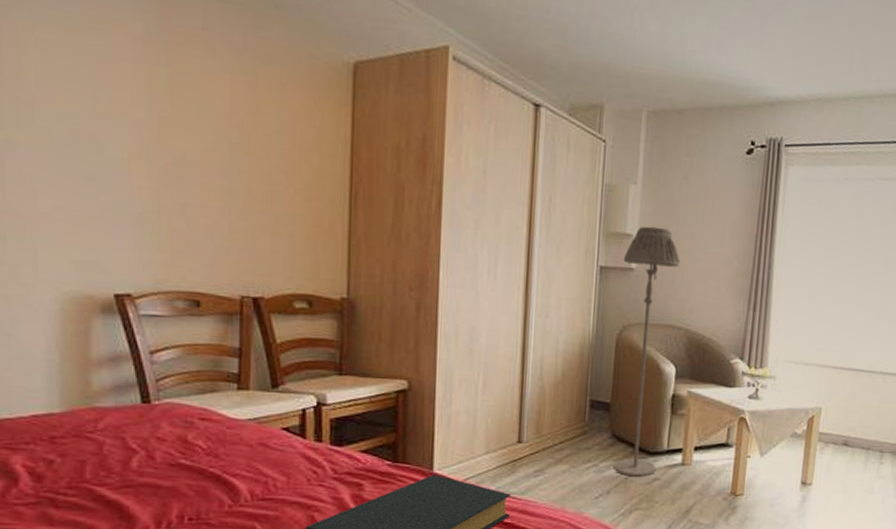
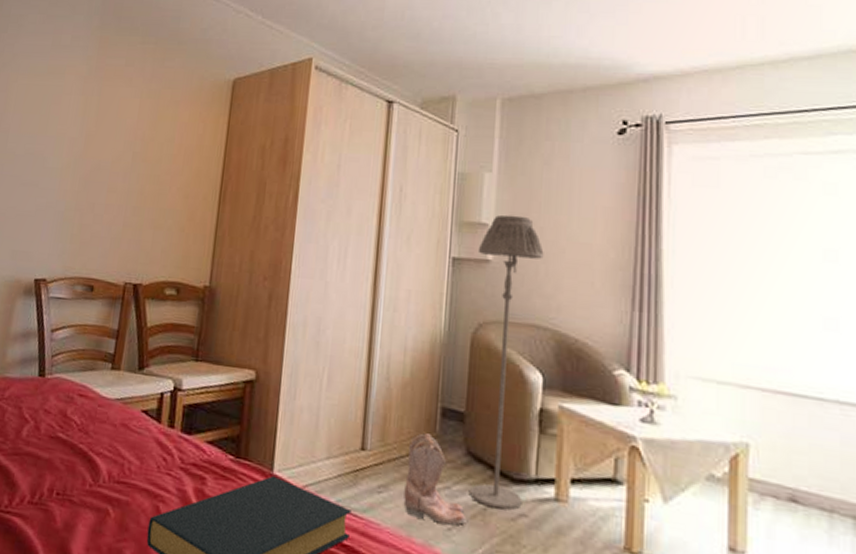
boots: none [557,423,611,494] -> present [403,433,467,526]

